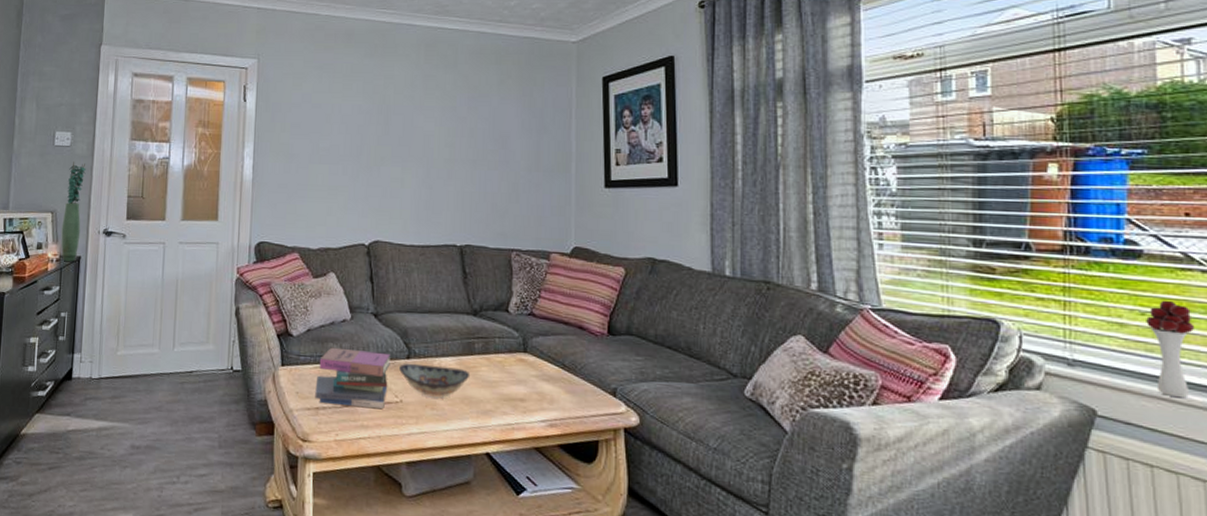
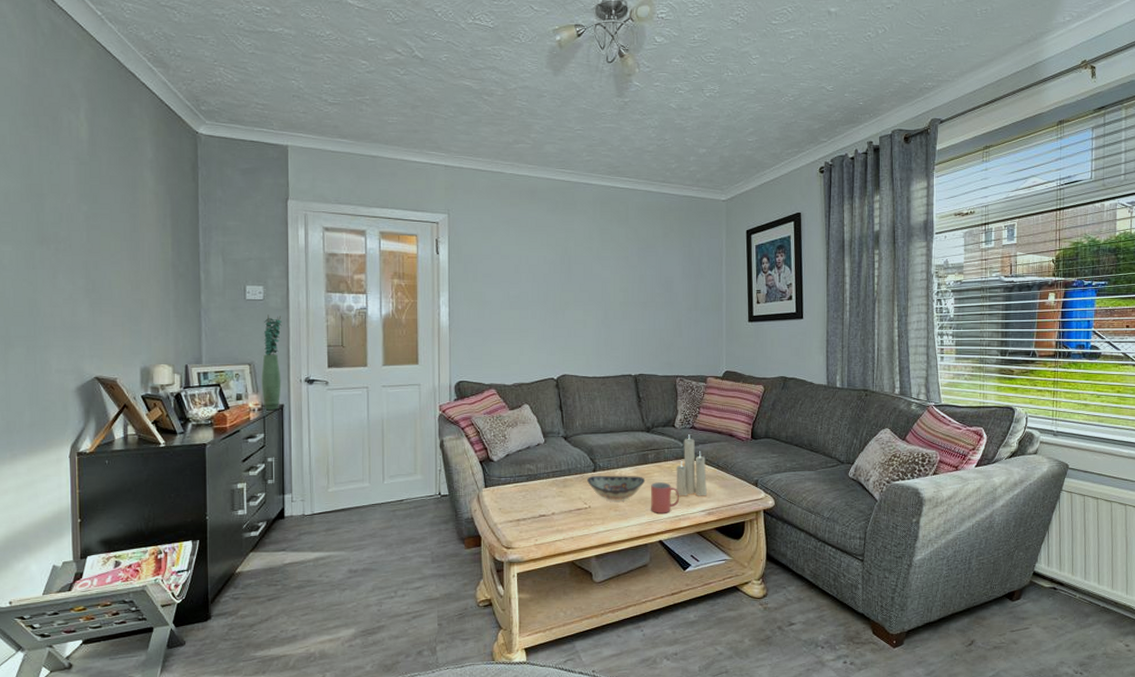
books: present [315,347,391,410] -> none [516,468,579,516]
mug: none [476,379,514,419] -> present [651,482,680,513]
candle: none [508,322,550,403] -> present [676,434,708,497]
flower bouquet: present [1146,300,1195,399] -> none [1100,386,1127,452]

